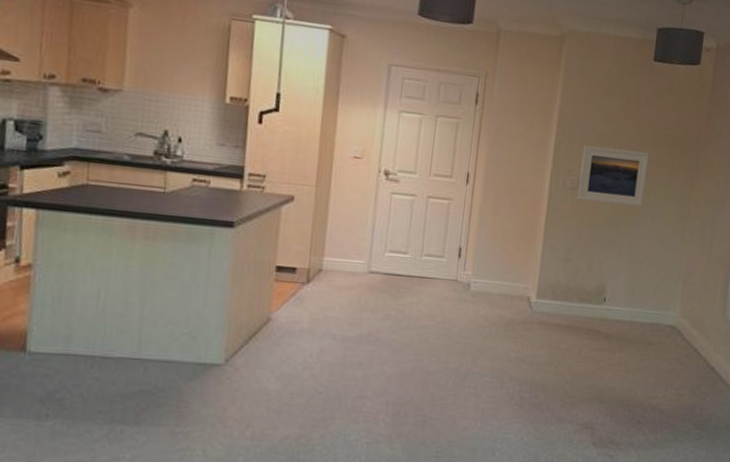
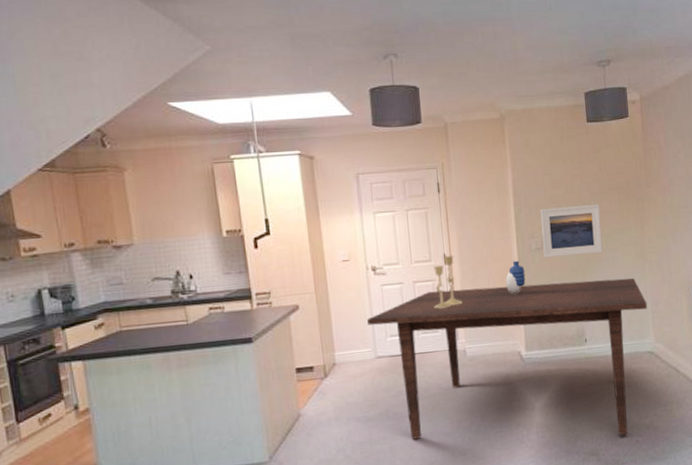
table: none [367,211,680,413] -> present [367,278,648,440]
candlestick: none [444,174,478,233] -> present [433,255,463,309]
vase: none [529,196,554,233] -> present [505,260,526,295]

